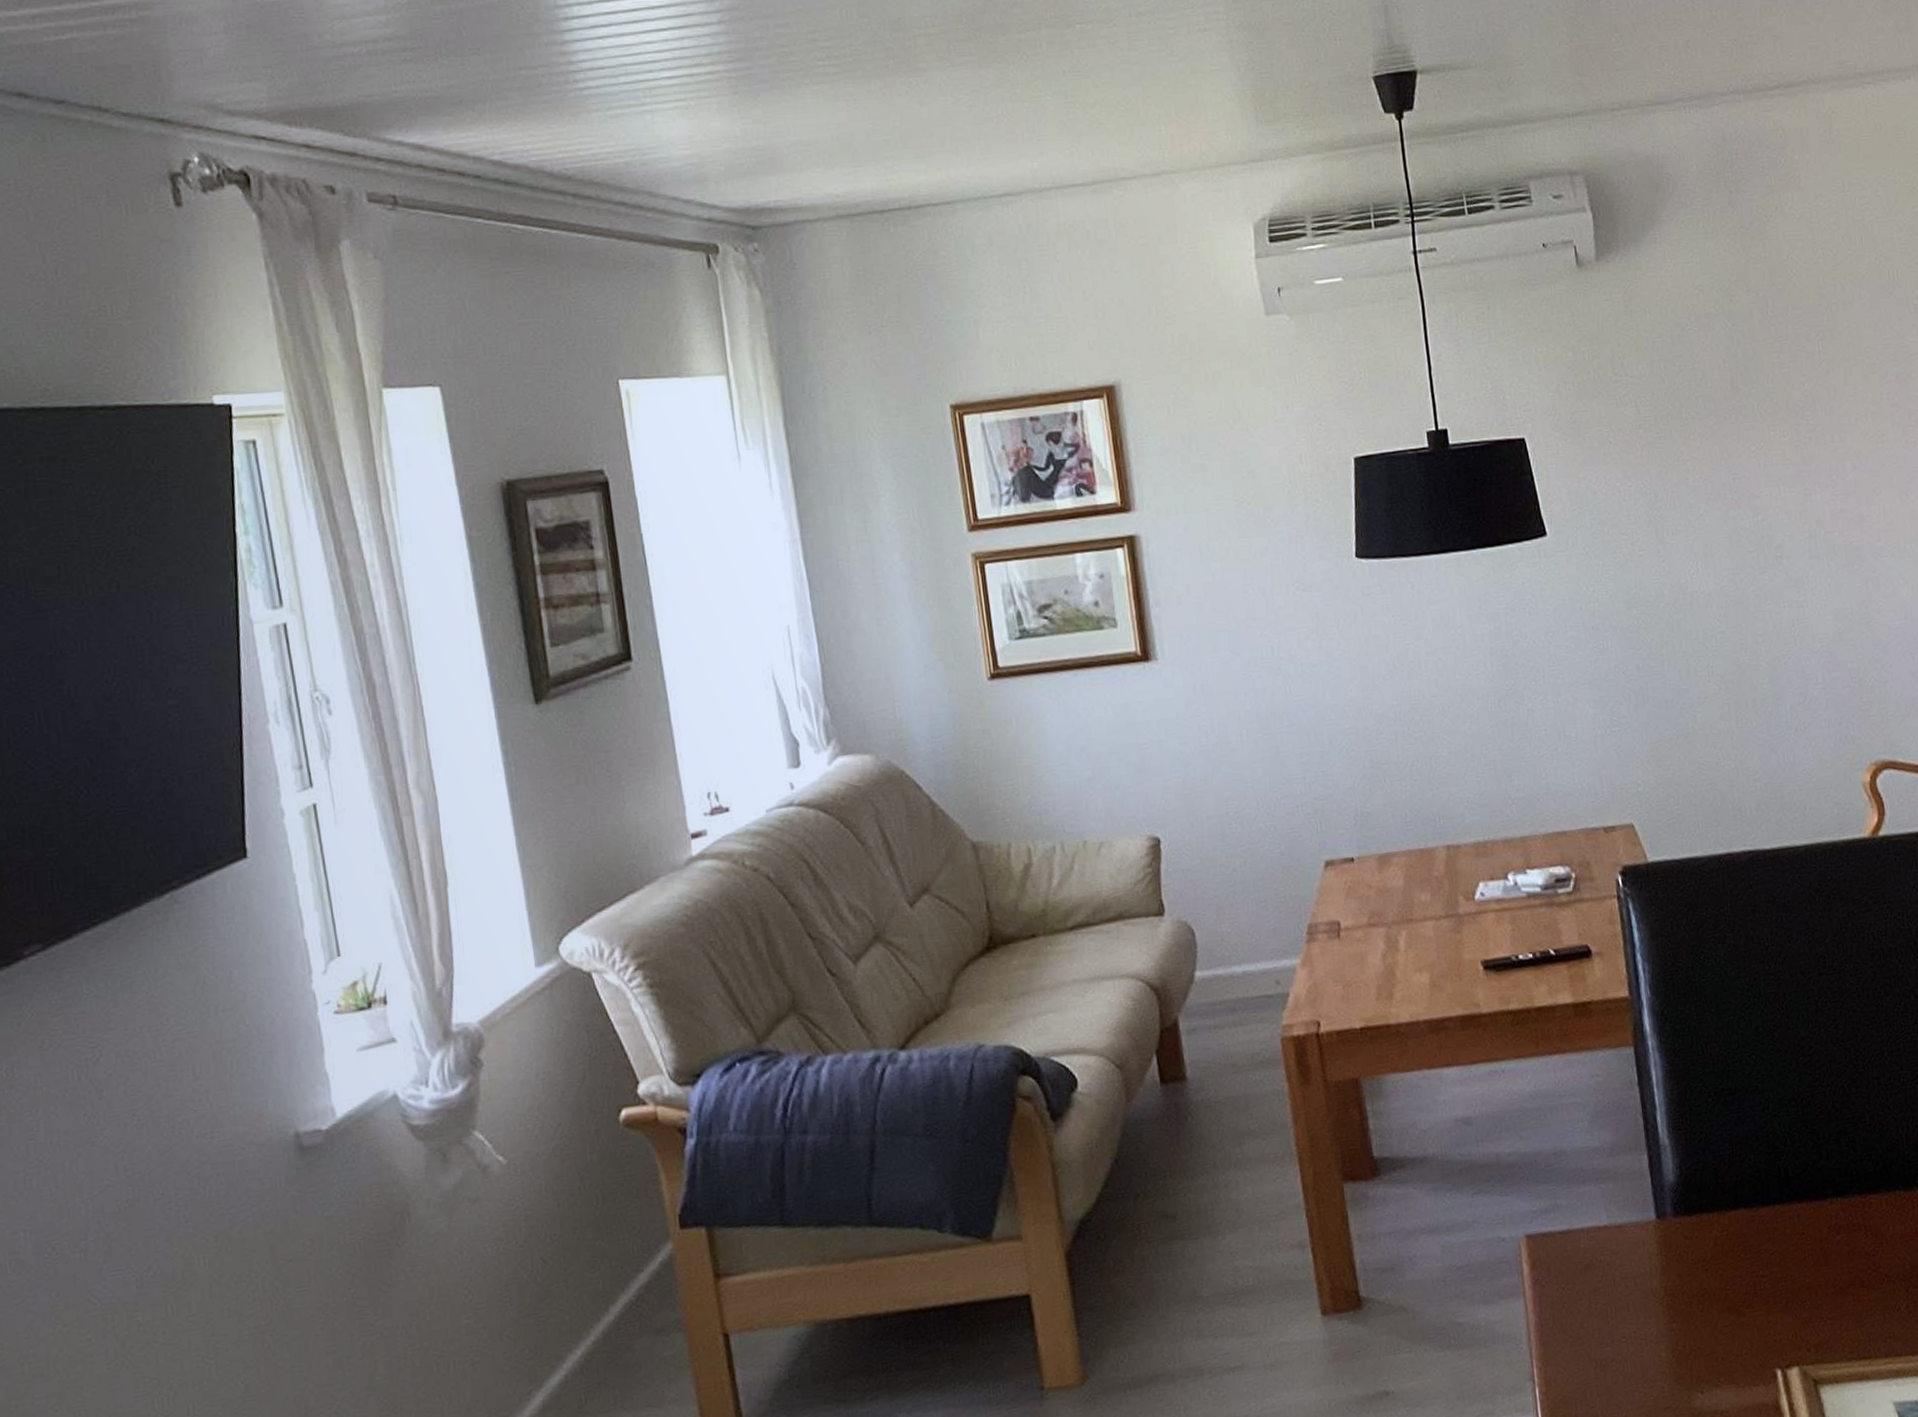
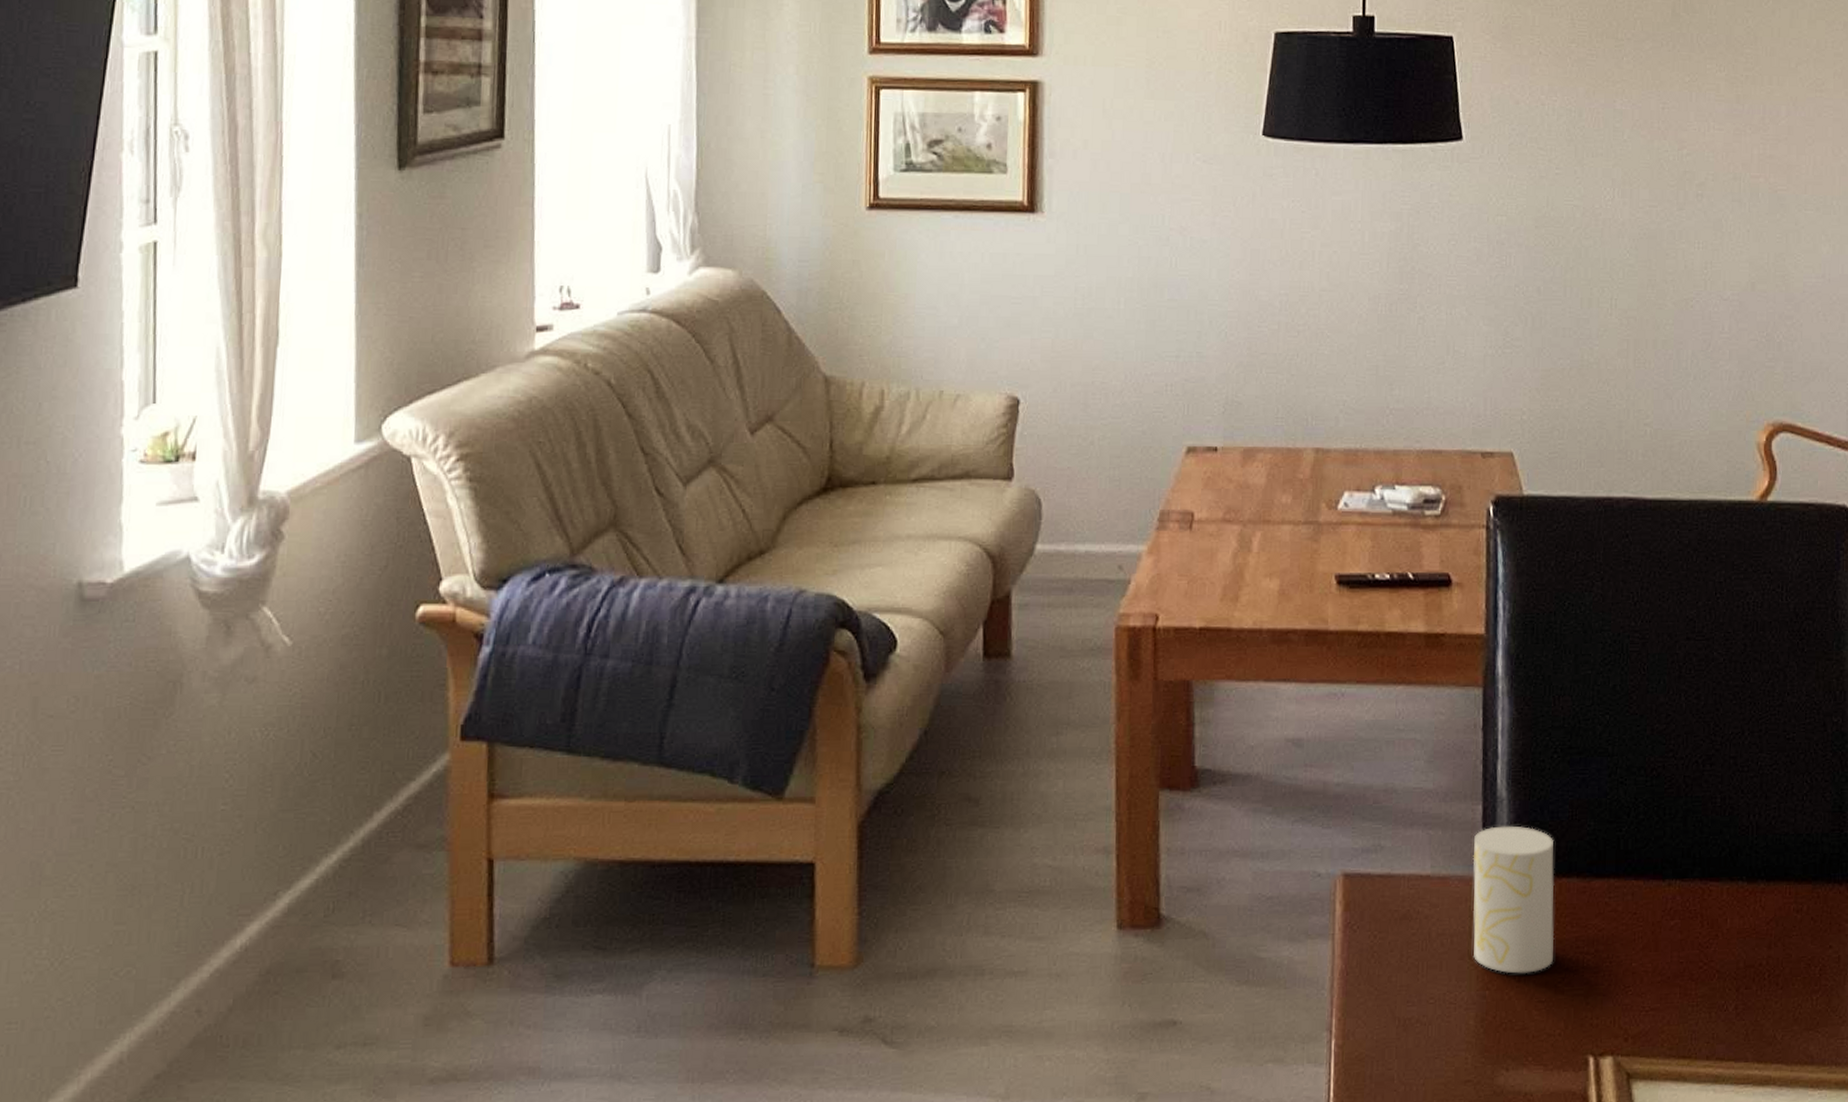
cup: none [1644,1168,1732,1305] -> present [1473,825,1555,974]

